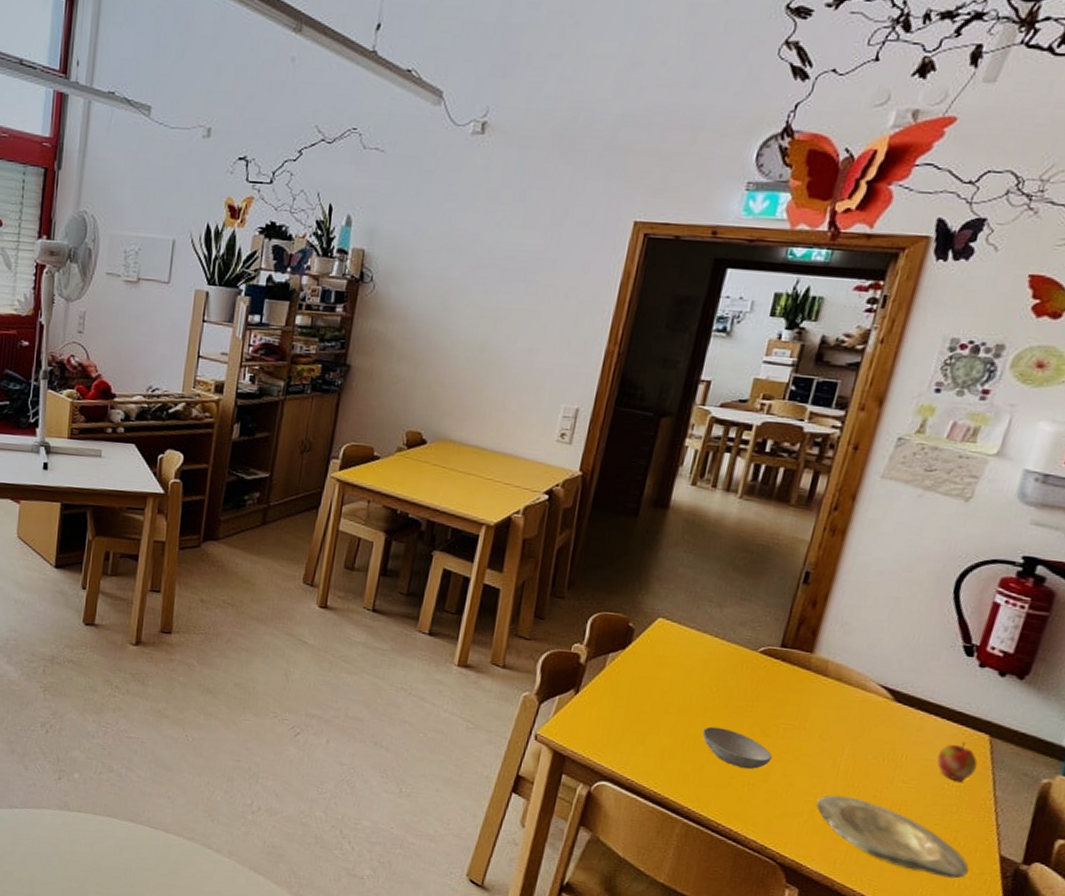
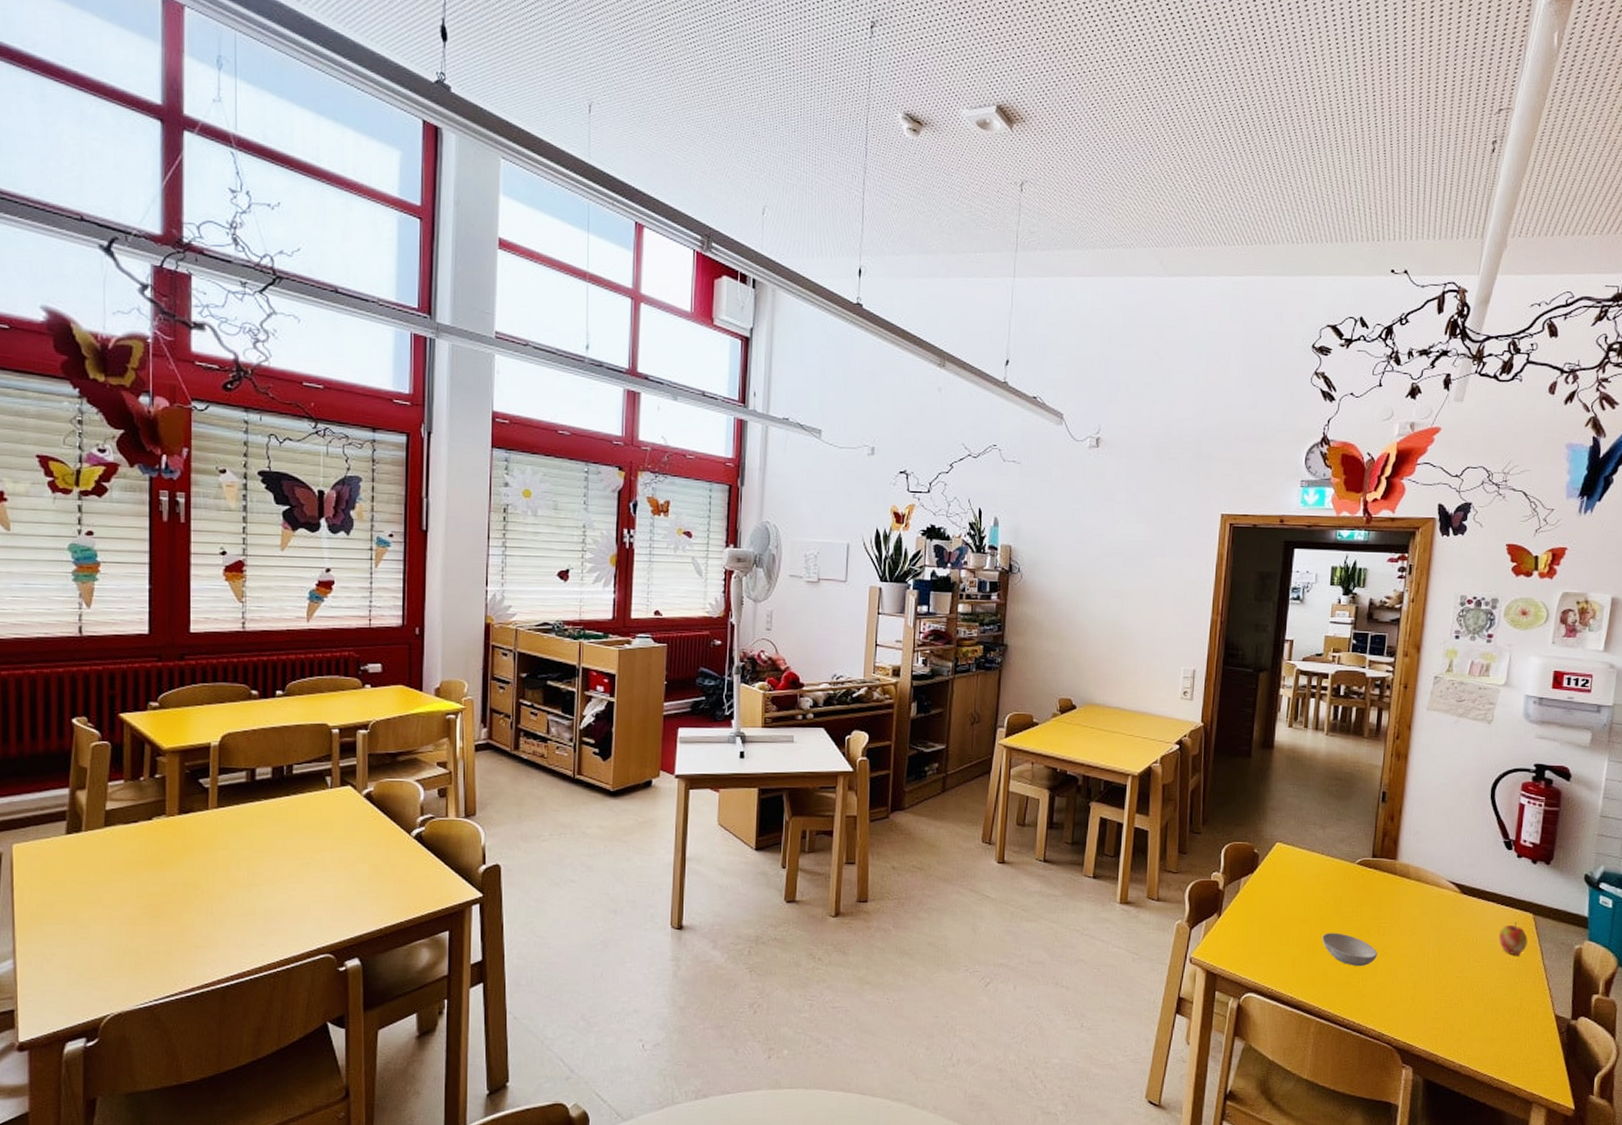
plate: present [816,795,969,879] -> none [1416,980,1534,1040]

